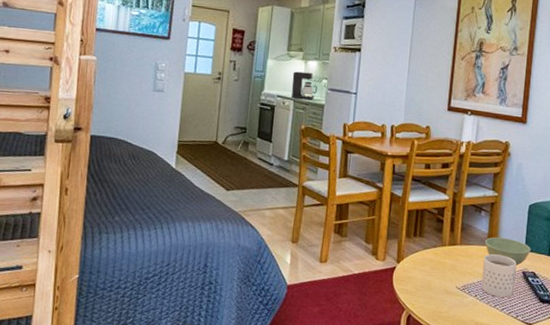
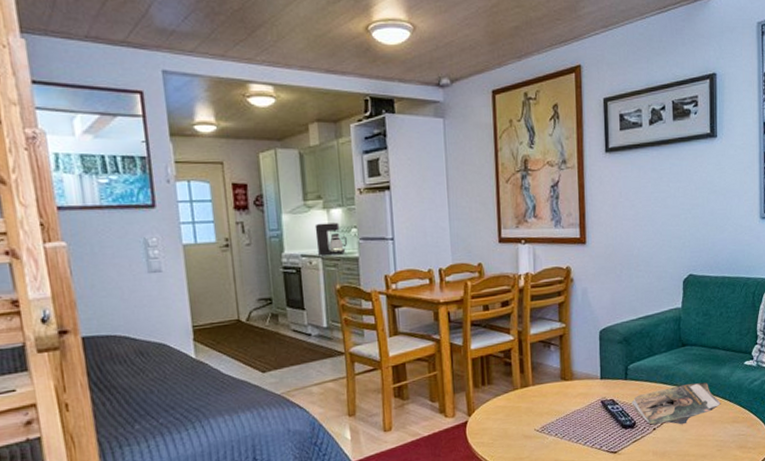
mug: present [481,254,517,298] -> none [559,388,595,432]
bowl: present [484,237,531,266] -> none [558,369,607,396]

